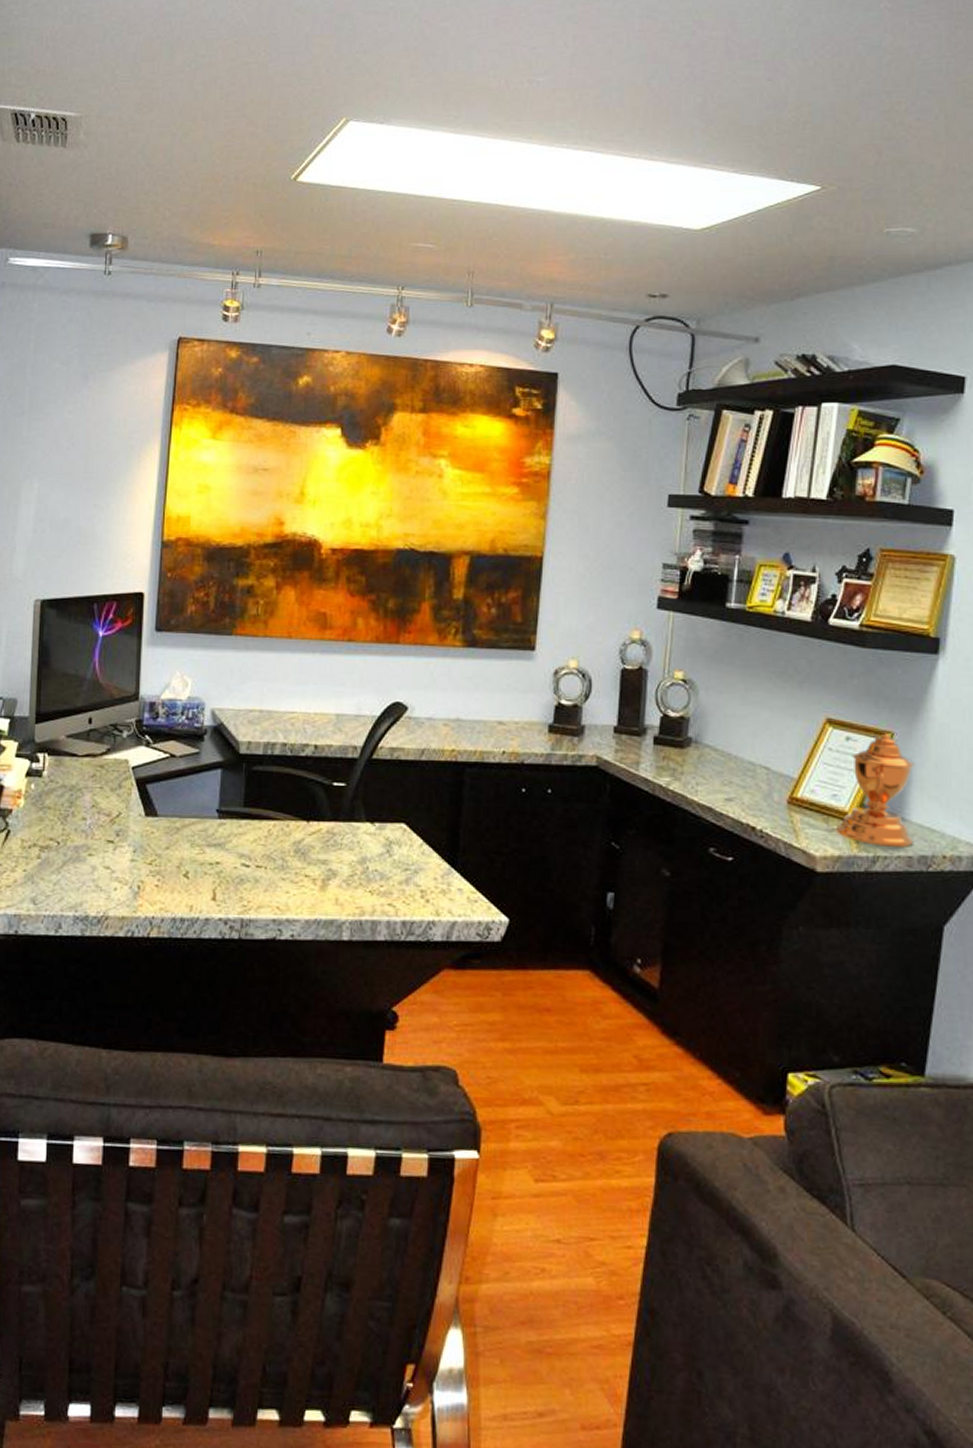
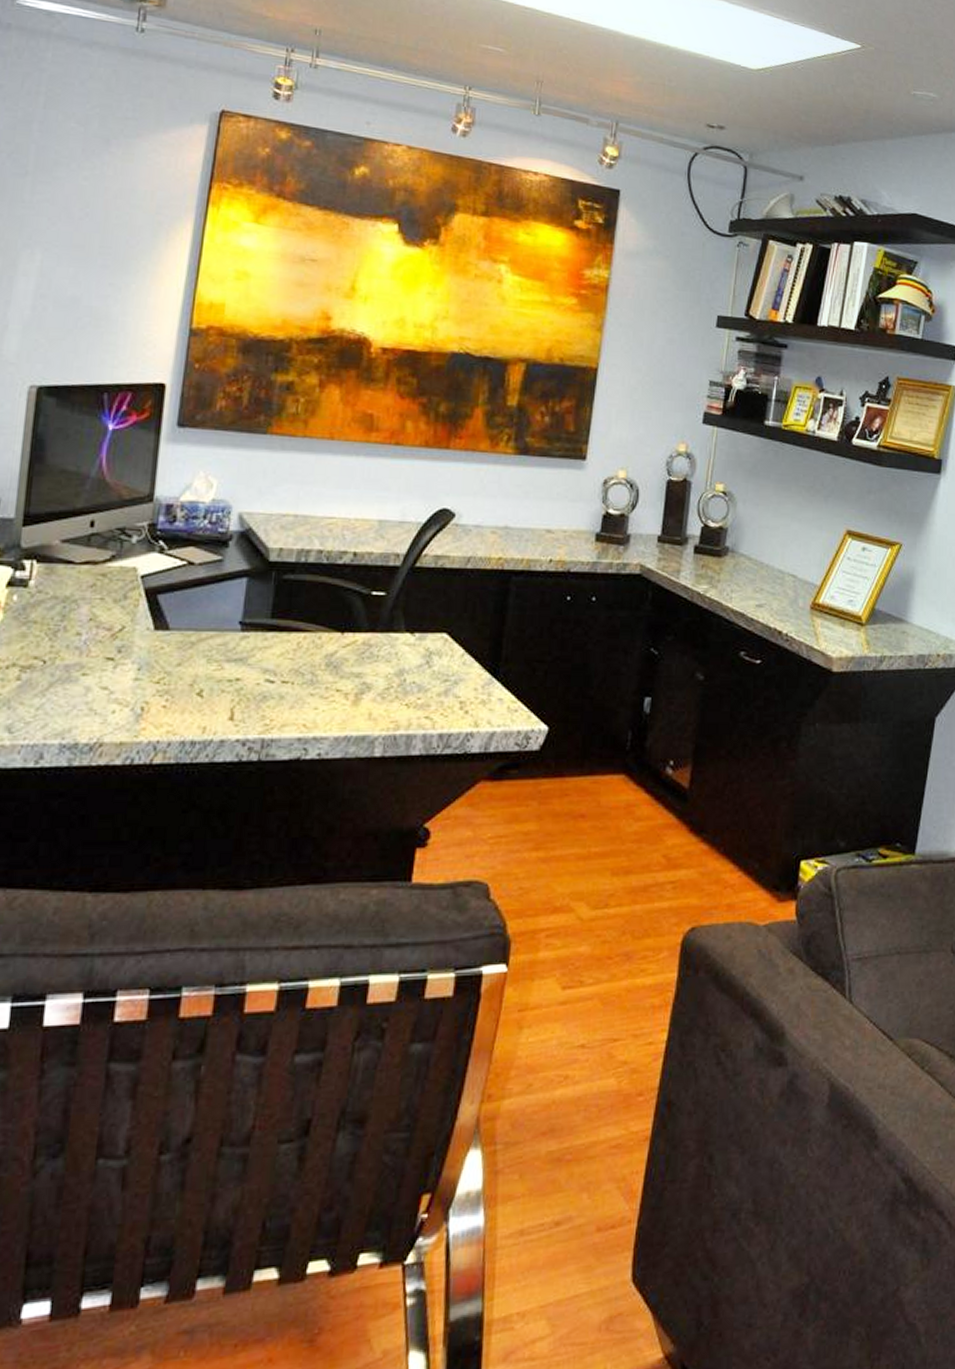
trophy: present [835,732,914,849] -> none [849,543,917,649]

